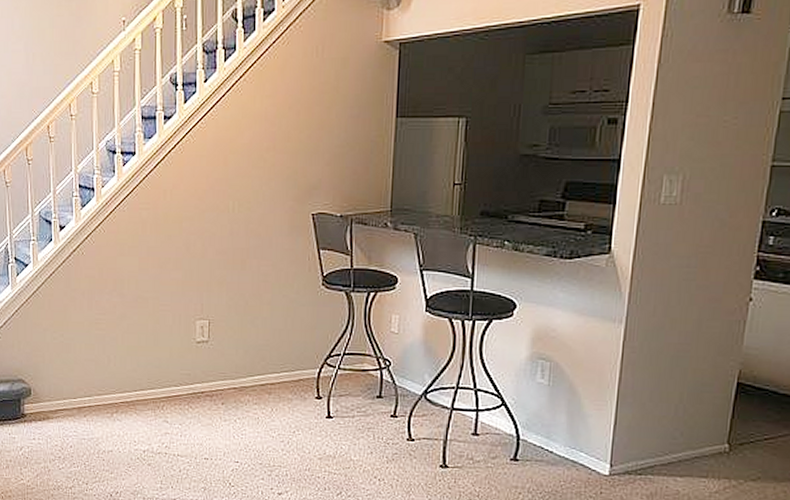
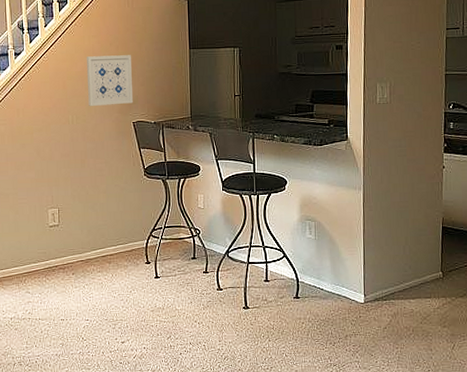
wall art: none [255,123,316,191] -> present [86,55,134,107]

